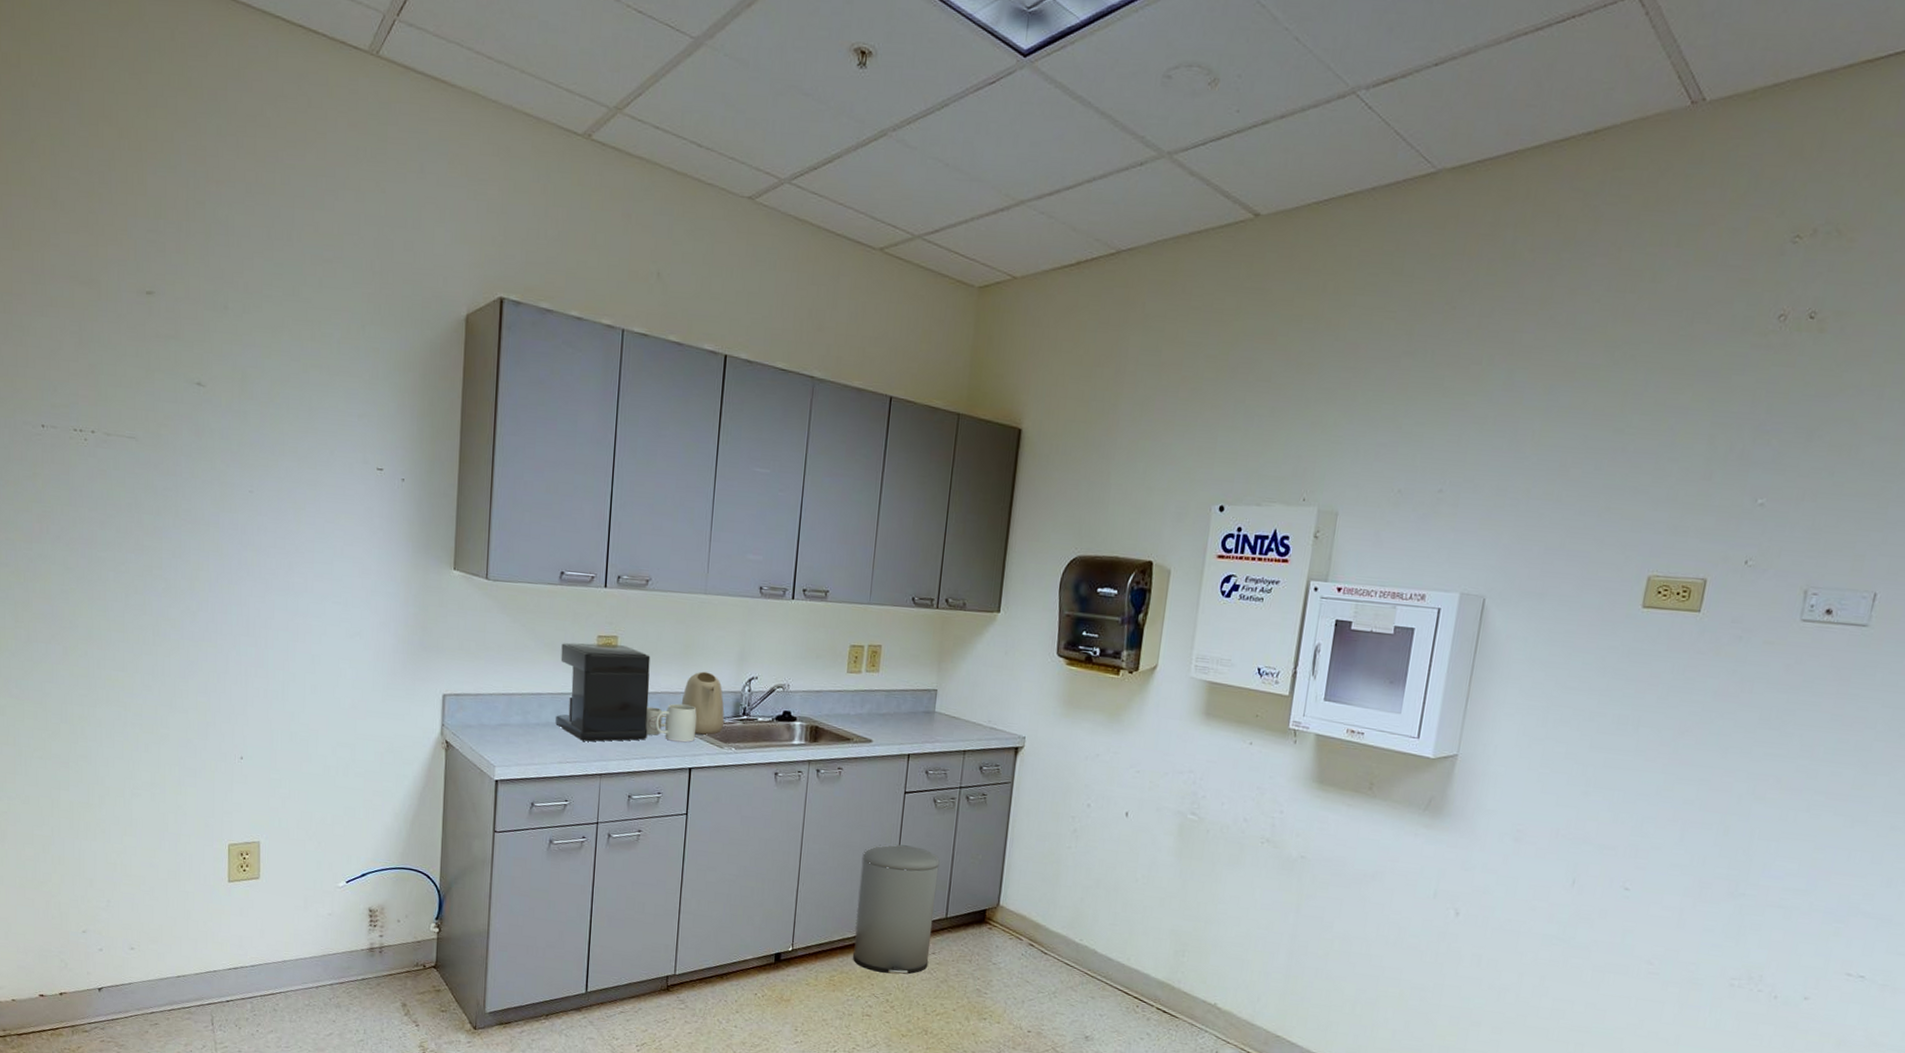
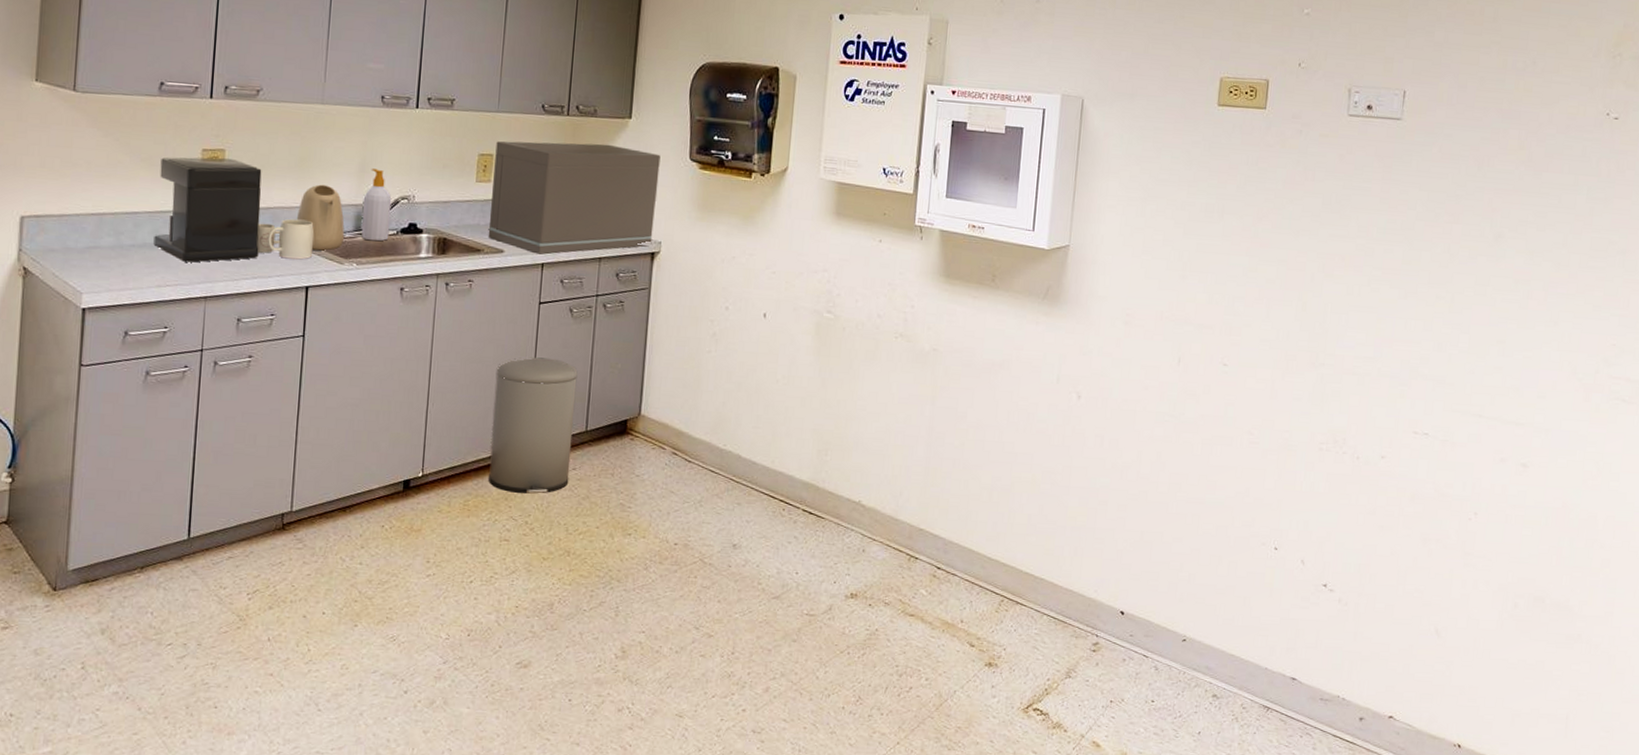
soap bottle: none [740,657,768,728] -> present [362,168,392,242]
microwave: none [857,633,1028,746] -> present [488,141,661,255]

